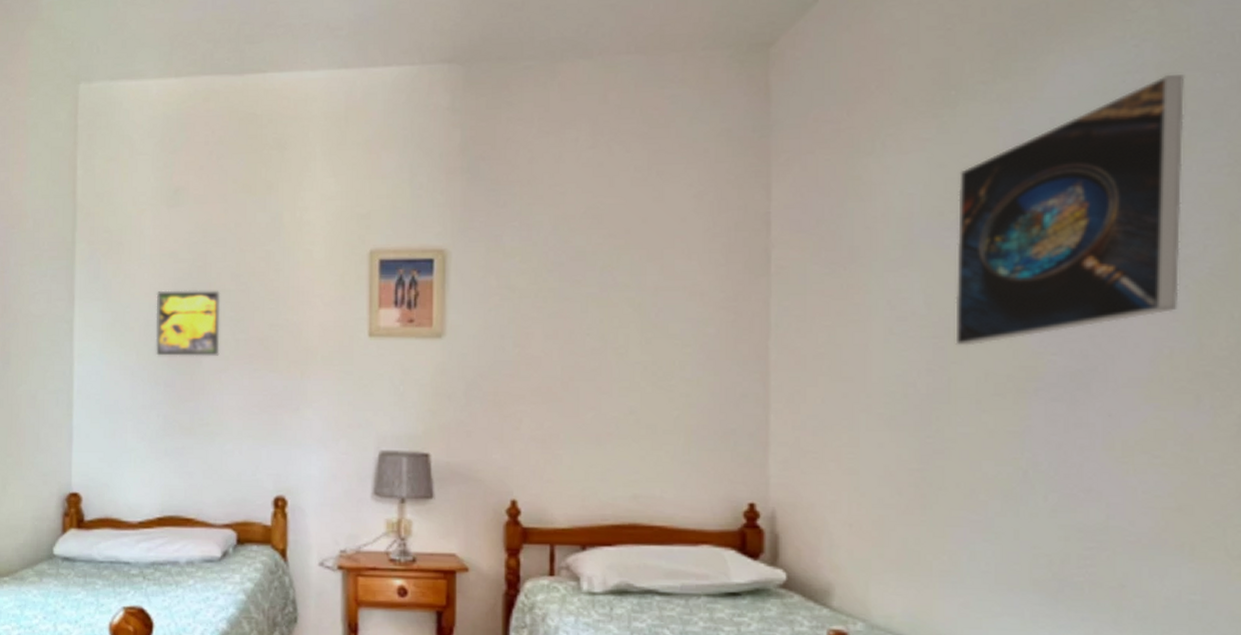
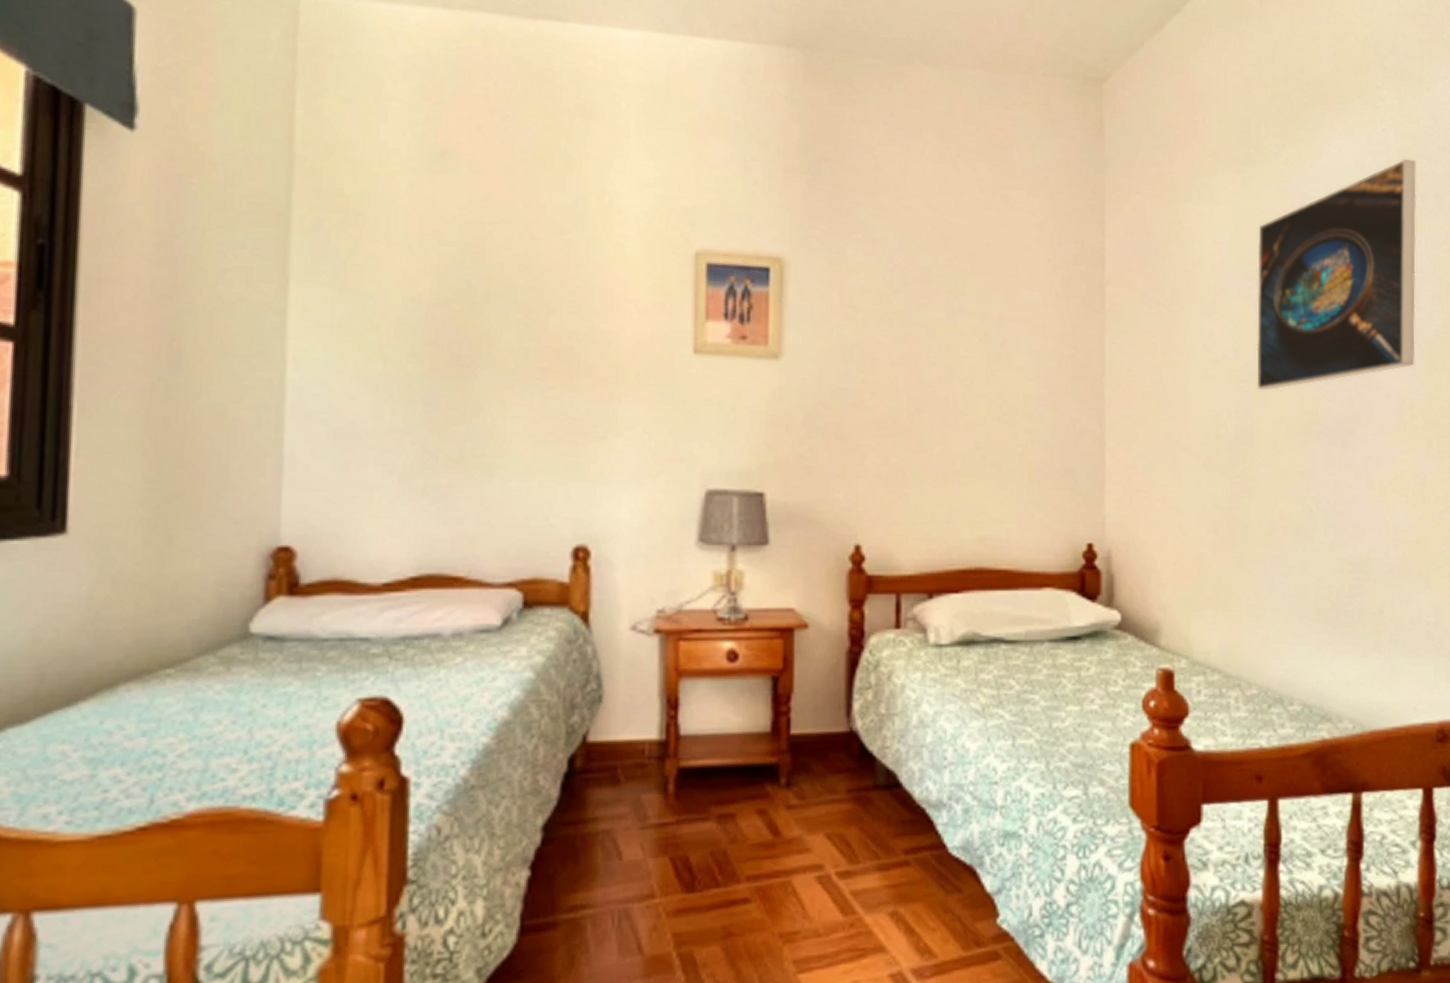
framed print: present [156,291,221,356] -> none [412,281,504,368]

